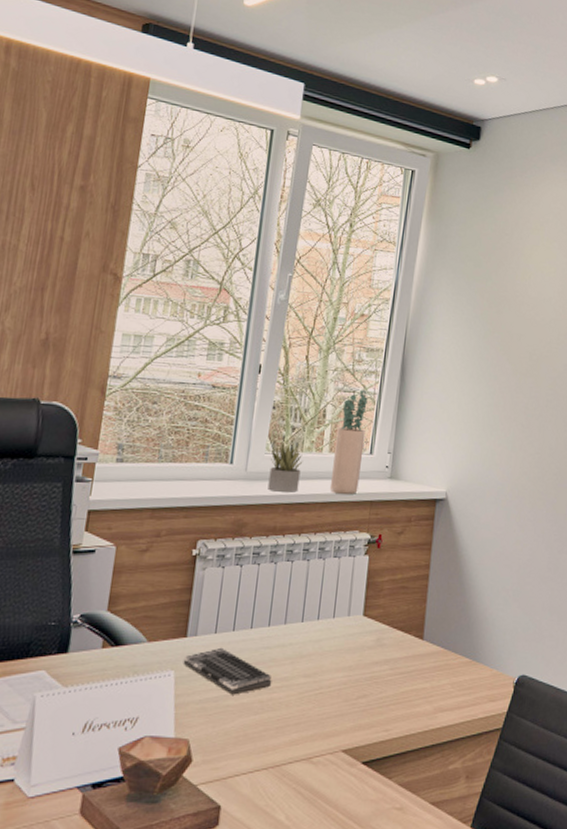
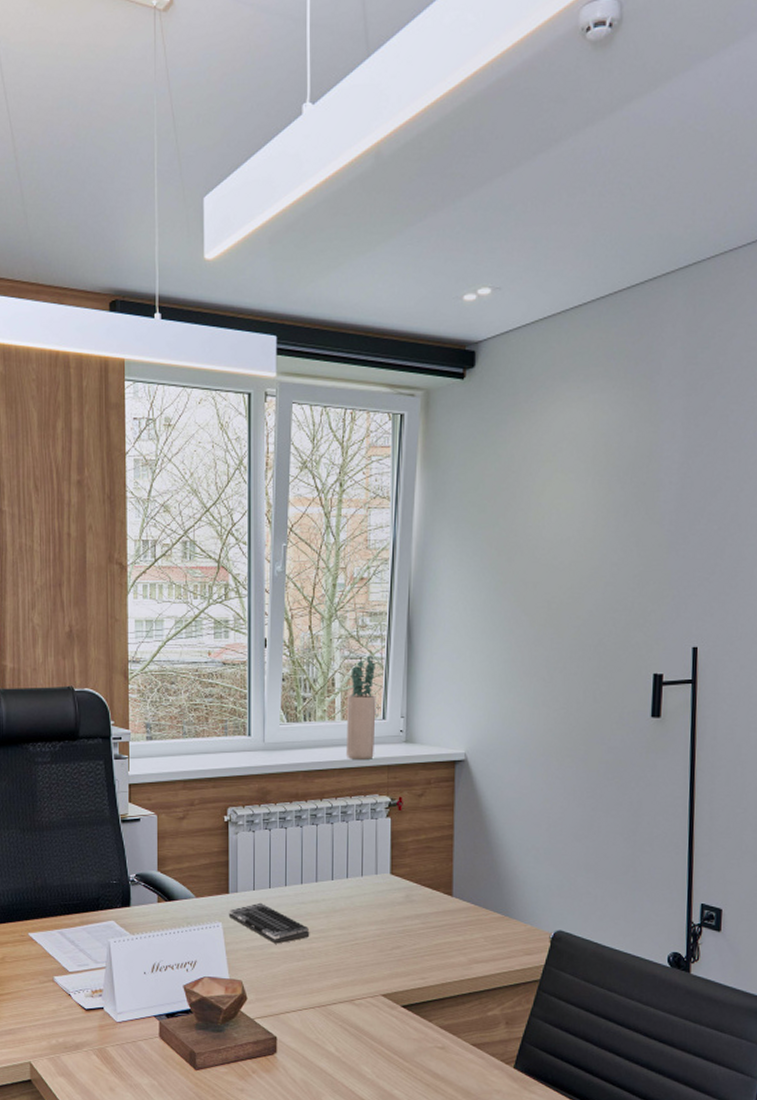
succulent plant: present [267,443,303,493] -> none [285,713,317,761]

